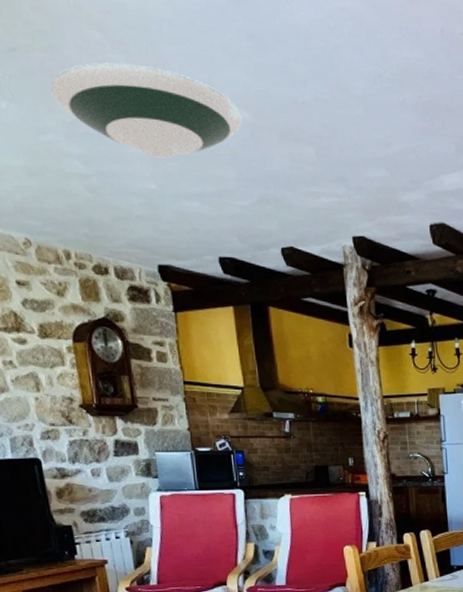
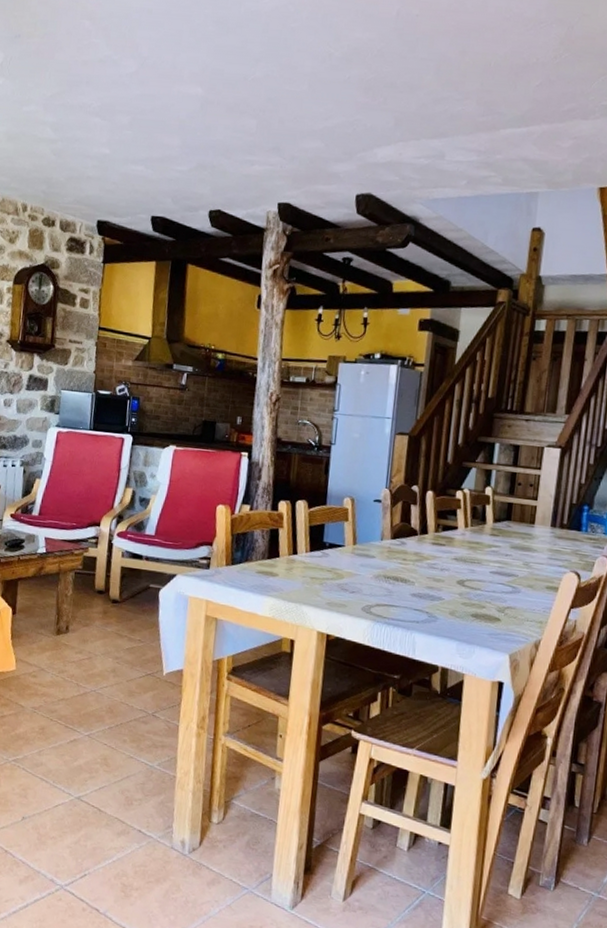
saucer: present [50,62,243,158] -> none [40,46,196,127]

